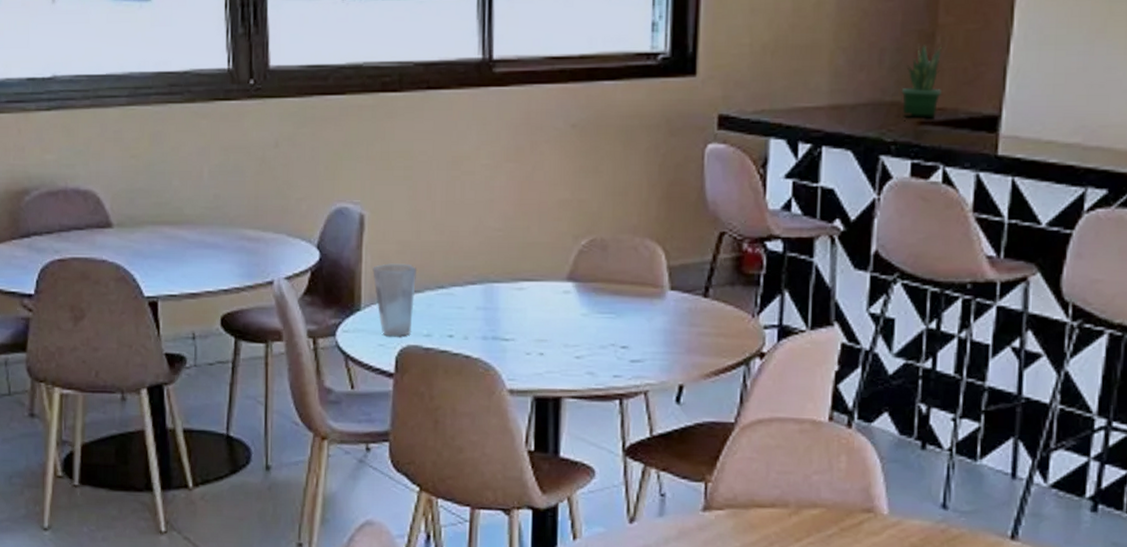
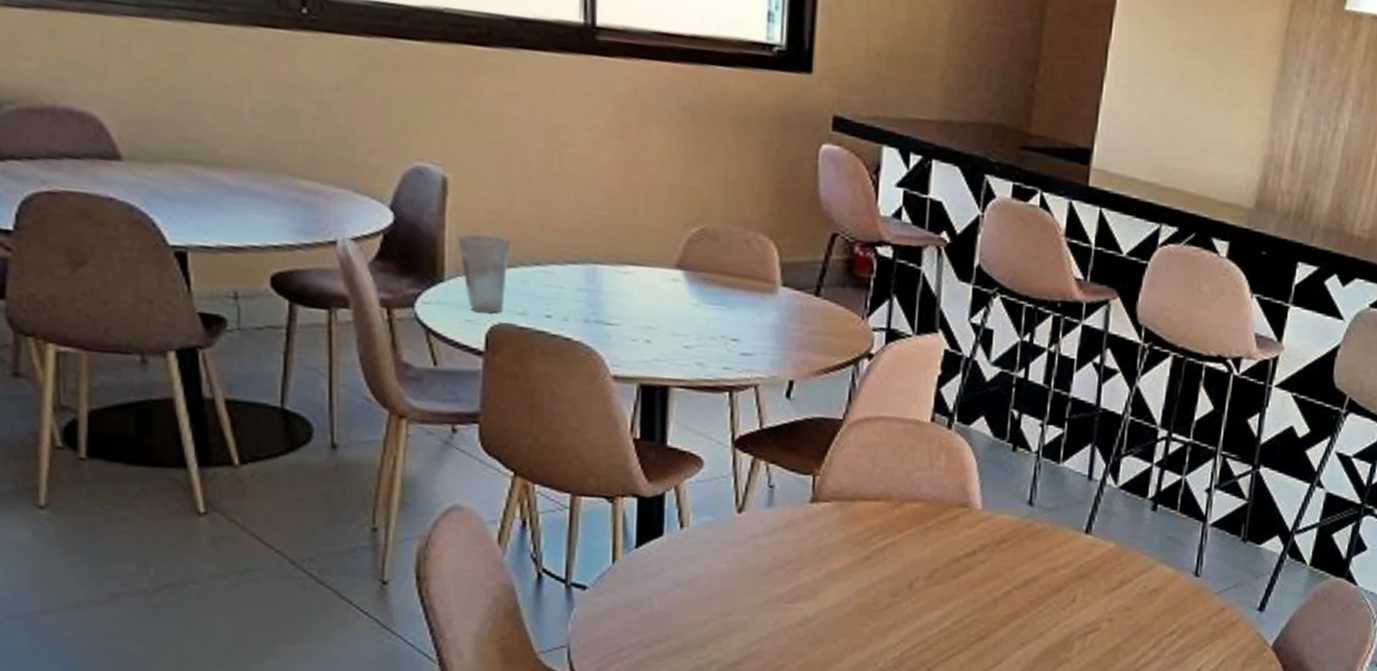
planter: present [901,45,942,123] -> none [1005,73,1044,149]

